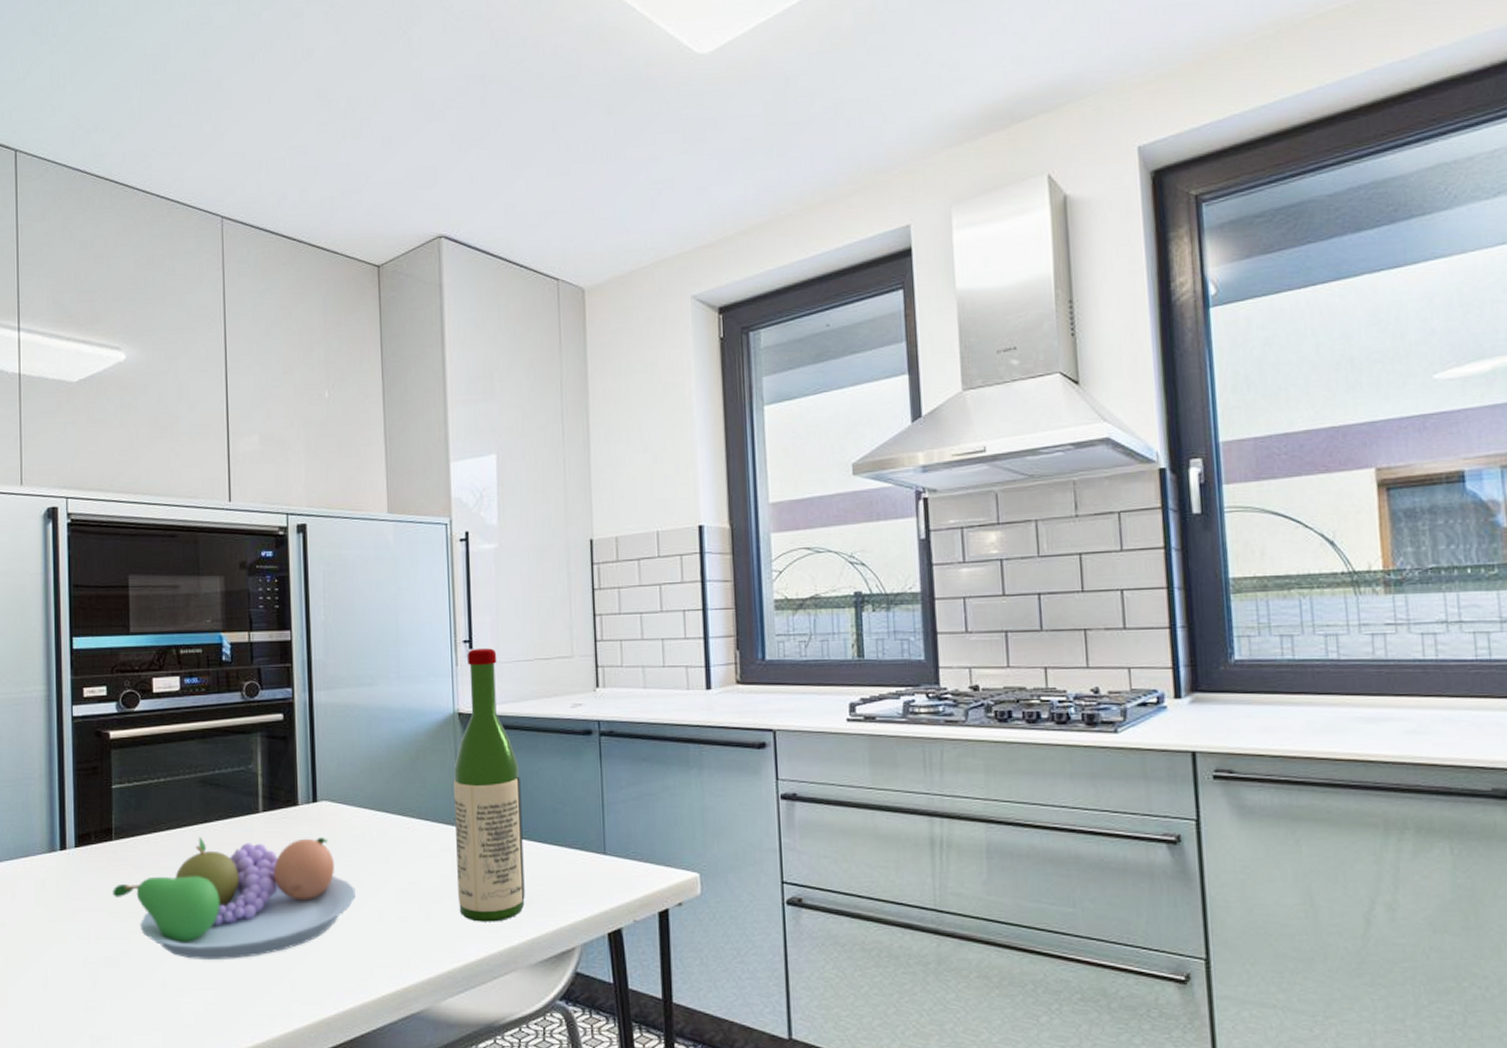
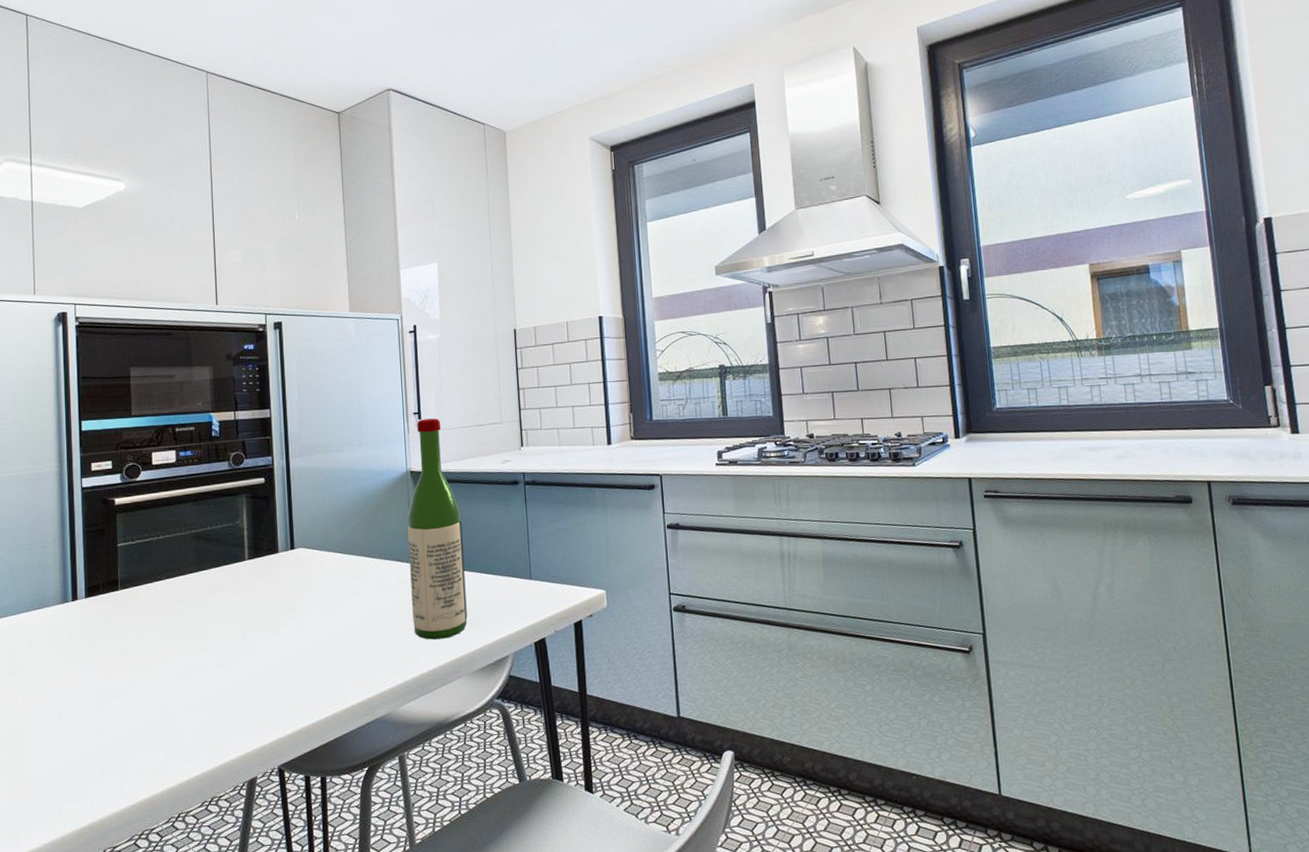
fruit bowl: present [113,836,356,959] -> none [119,577,328,686]

